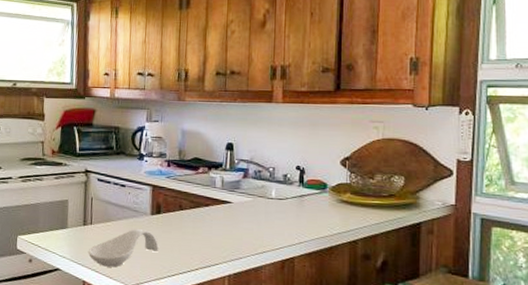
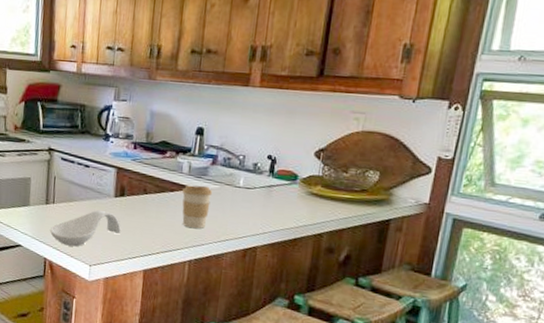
coffee cup: none [216,198,247,243] -> present [181,185,213,229]

